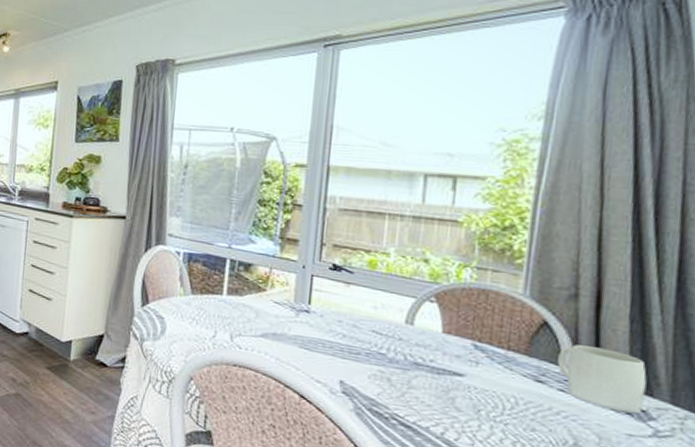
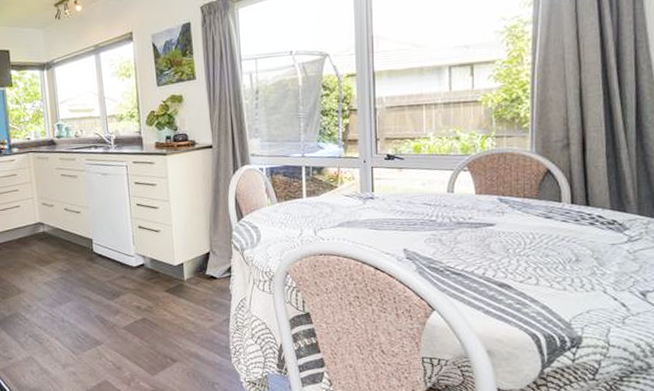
mug: present [557,344,647,415] -> none [559,182,621,229]

